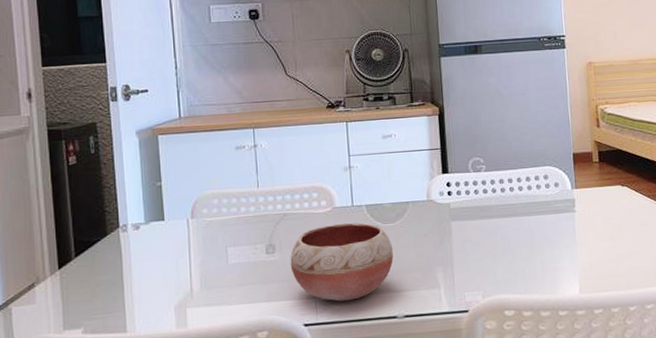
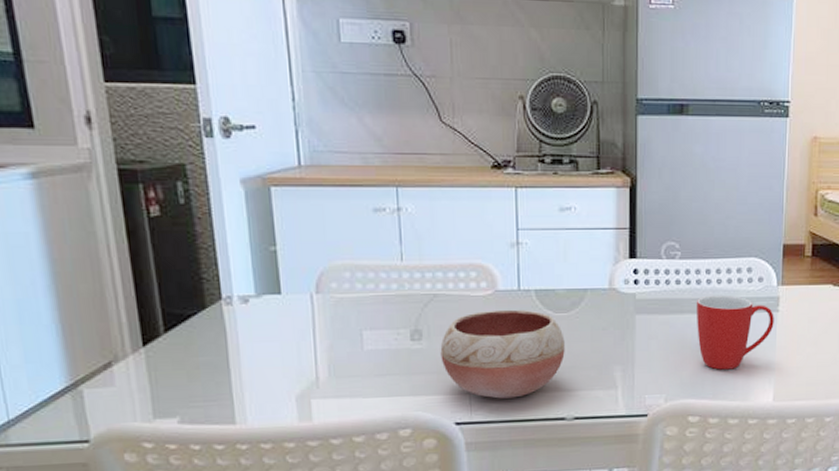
mug: none [503,200,573,267] -> present [697,295,774,370]

